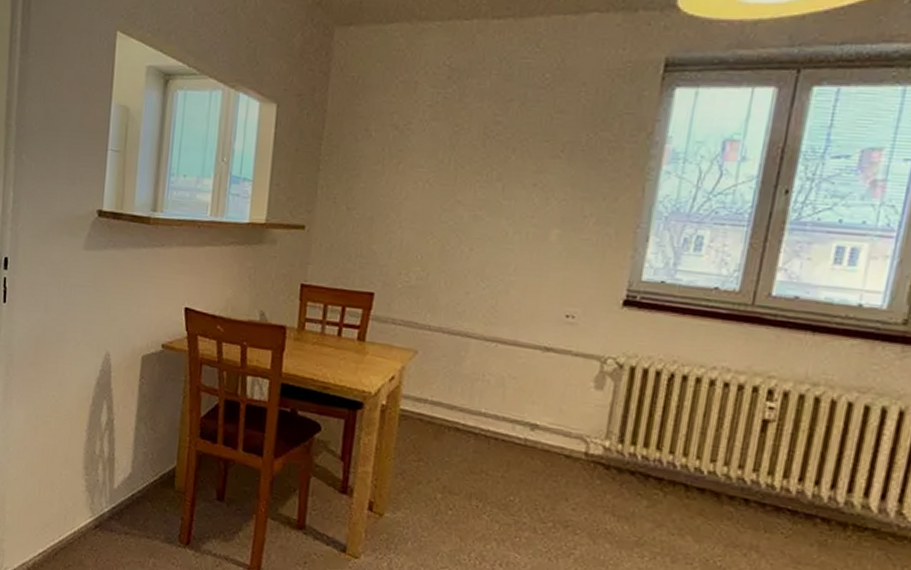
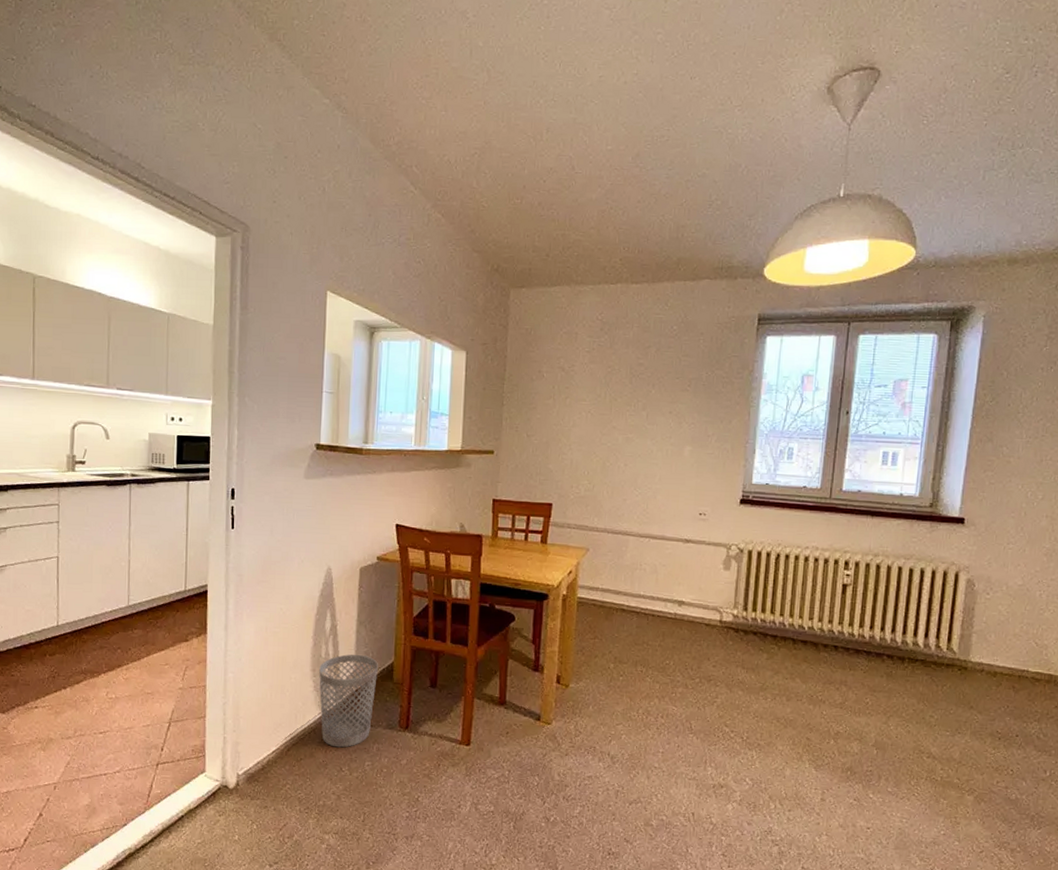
wastebasket: none [92,453,158,559] -> present [319,654,378,748]

